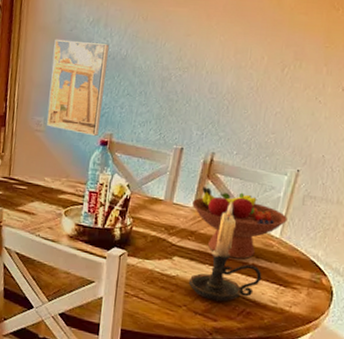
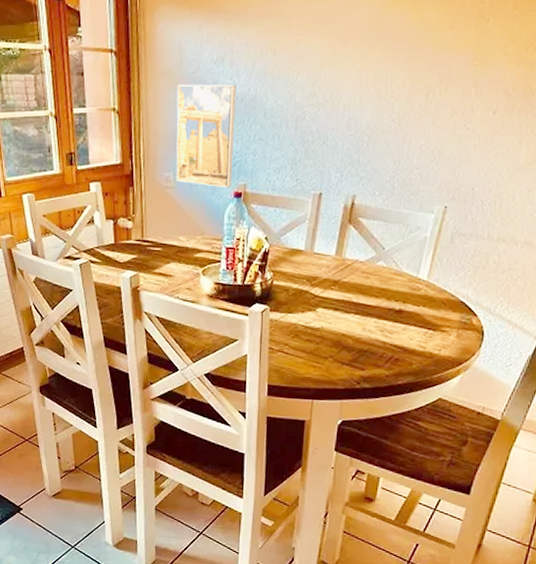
candle holder: present [188,200,262,302] -> none [333,245,410,350]
fruit bowl: present [192,187,287,260] -> none [334,233,435,306]

